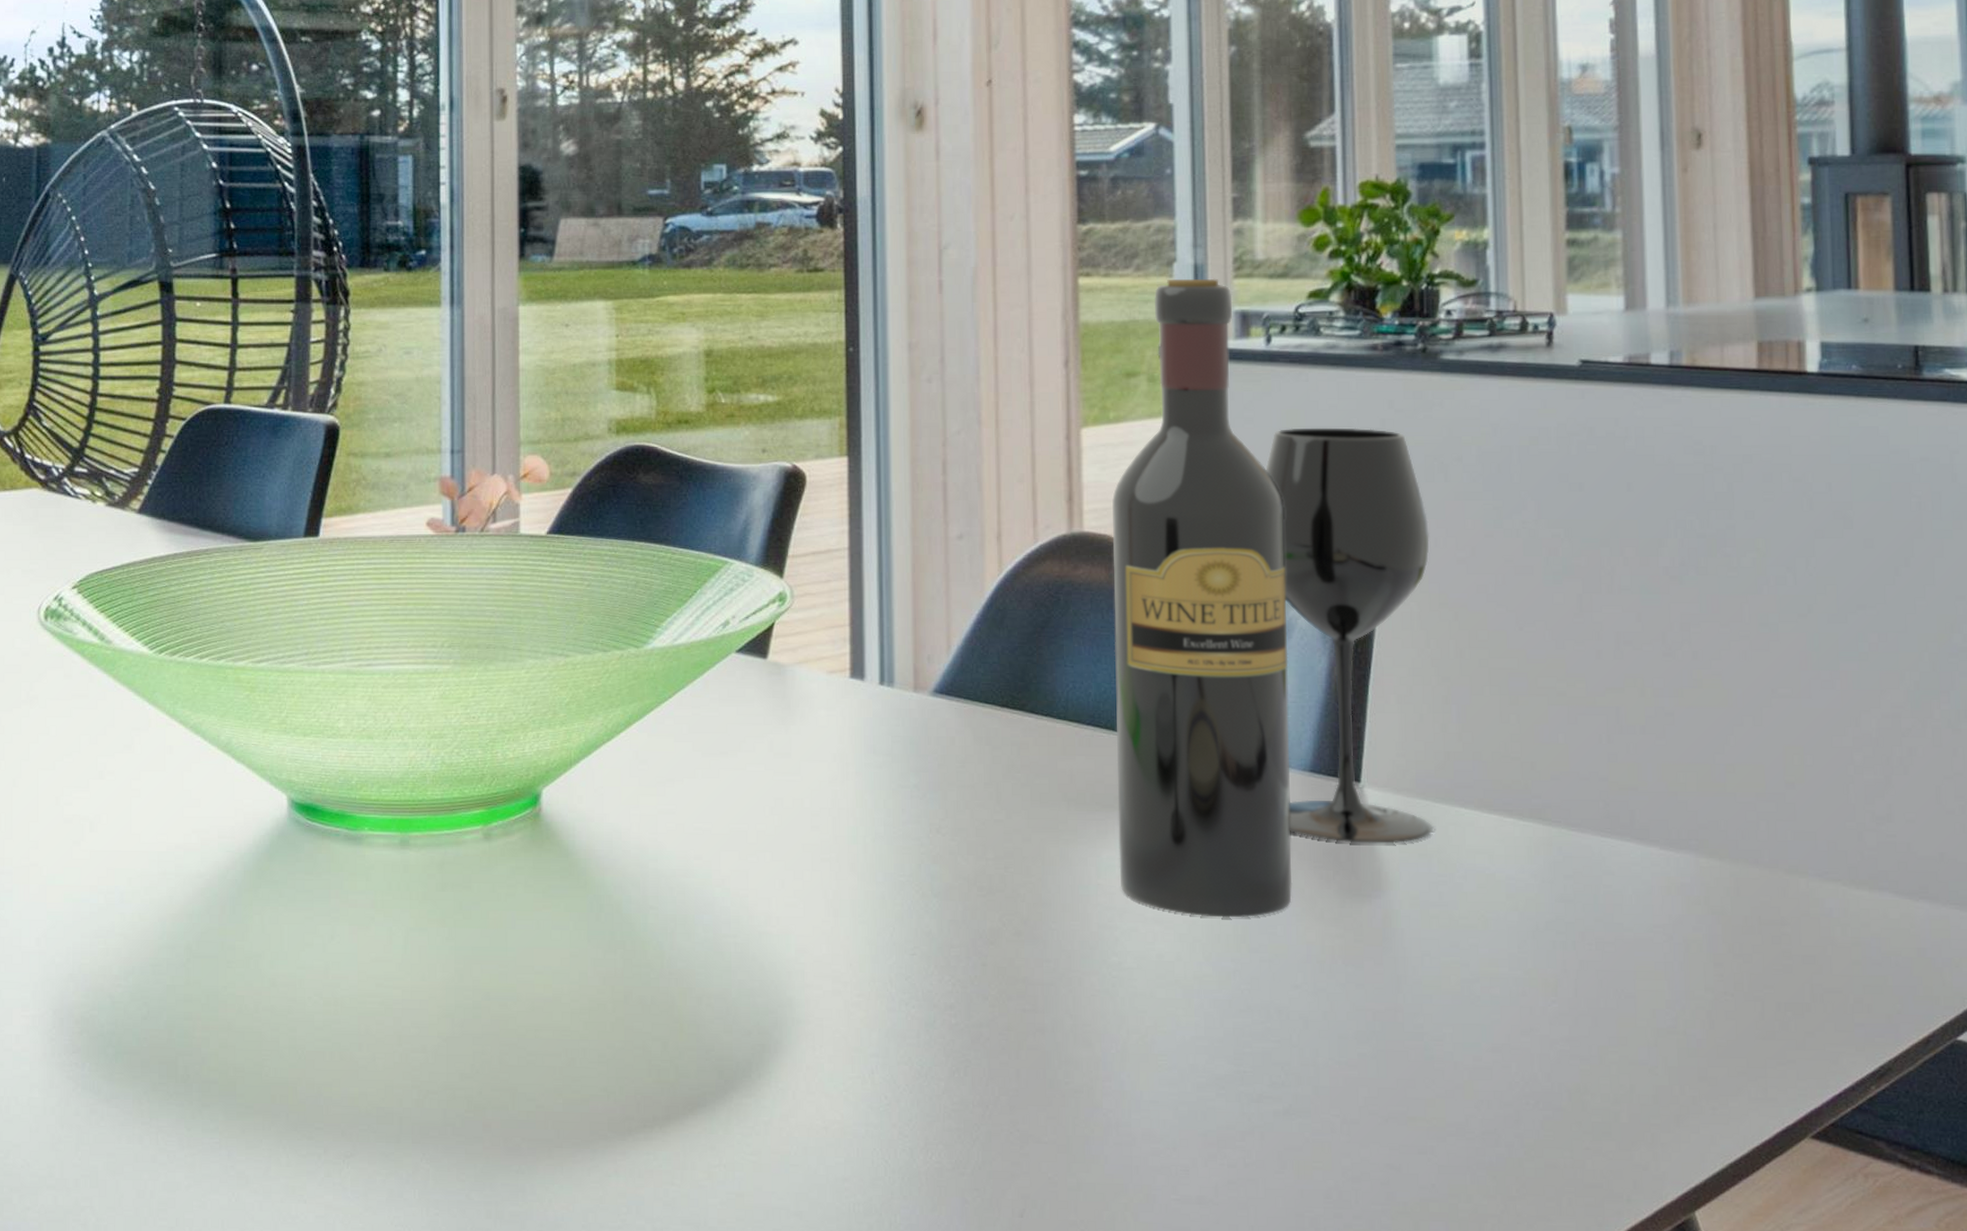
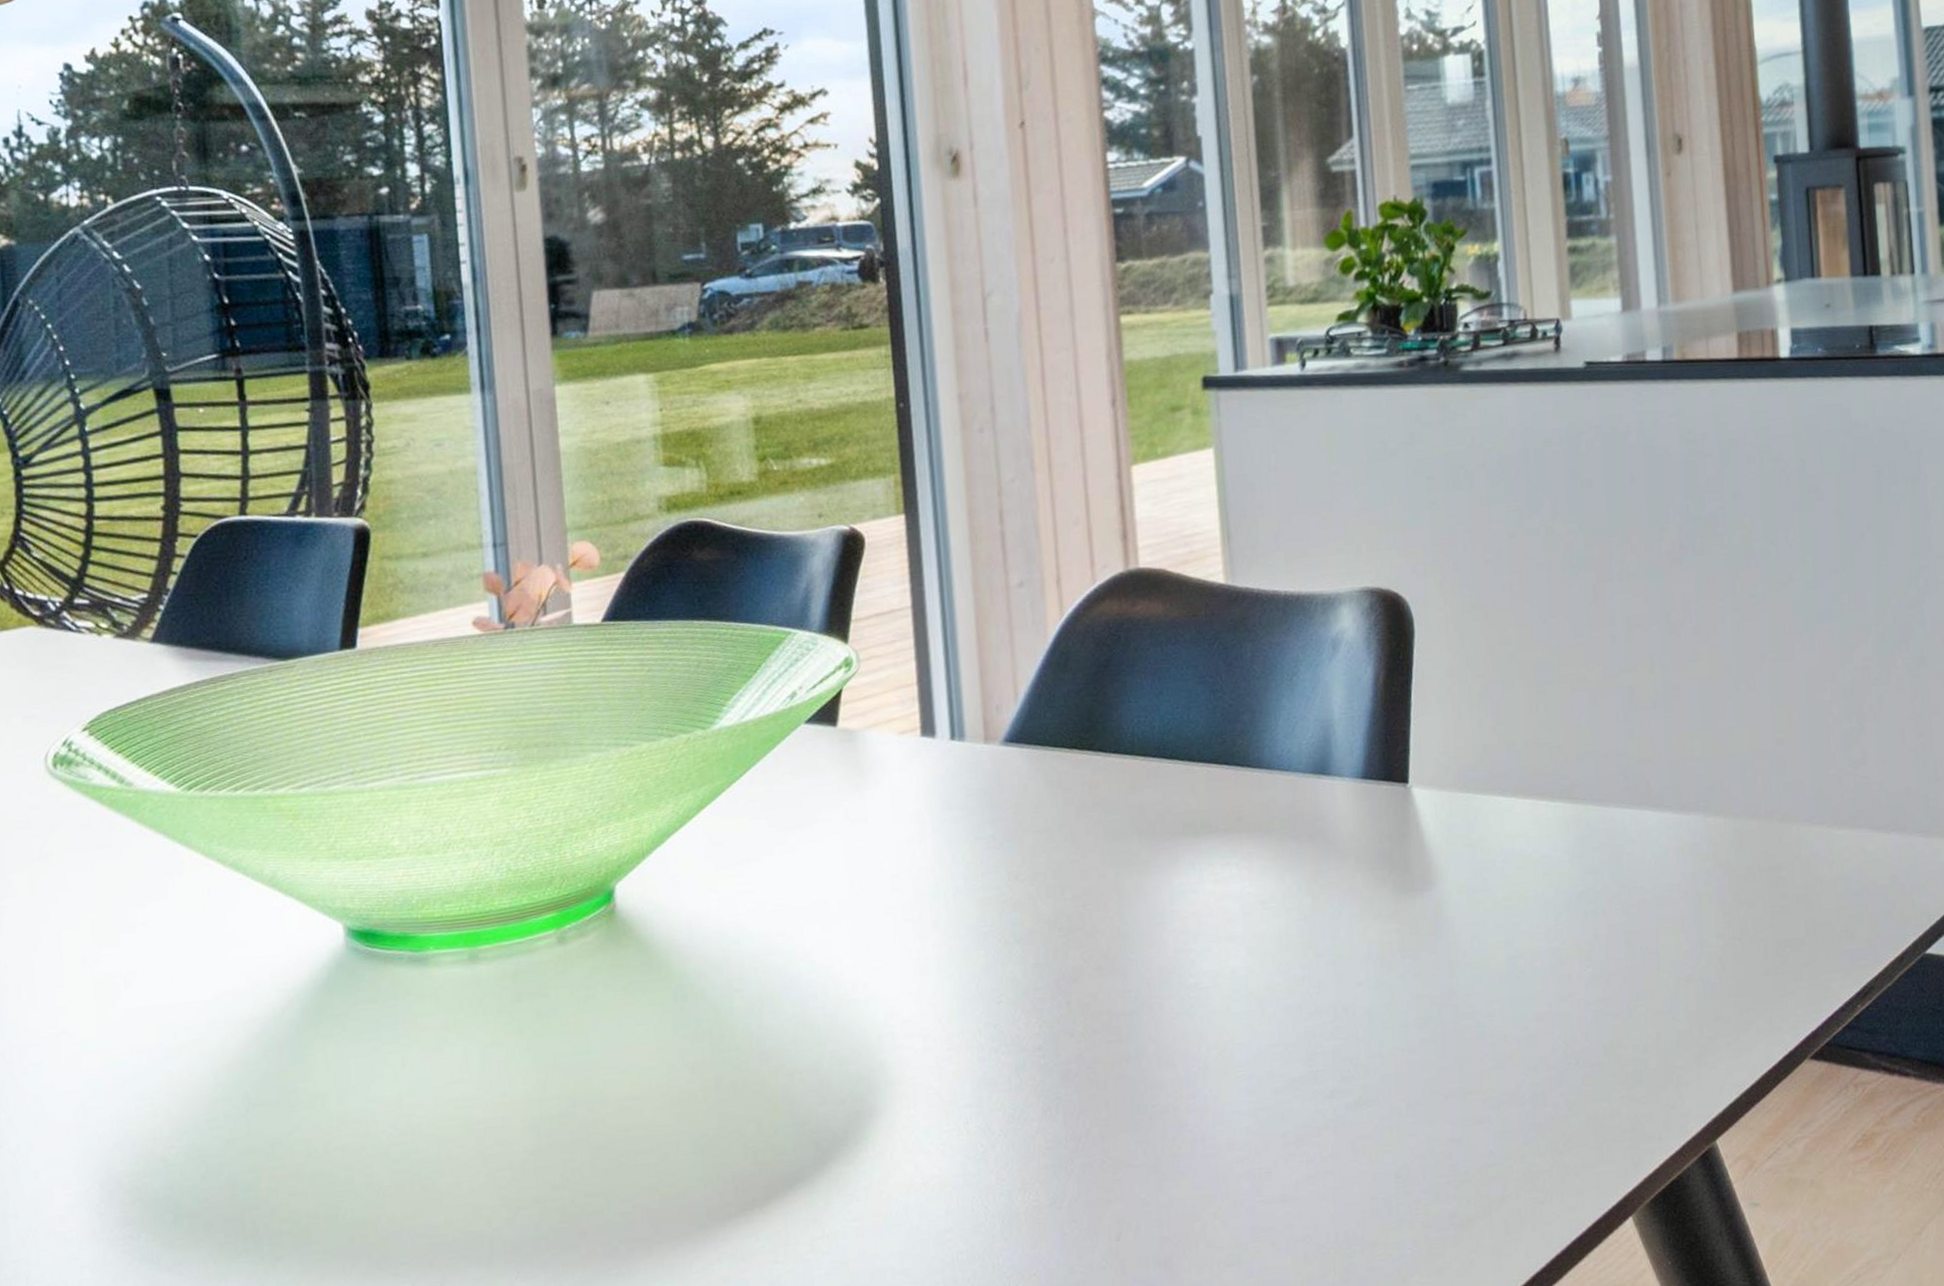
wine bottle: present [1112,278,1293,918] -> none [1165,307,1352,929]
wineglass: present [1265,427,1433,844] -> none [1306,443,1475,842]

